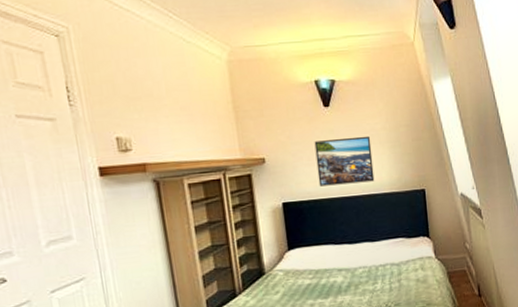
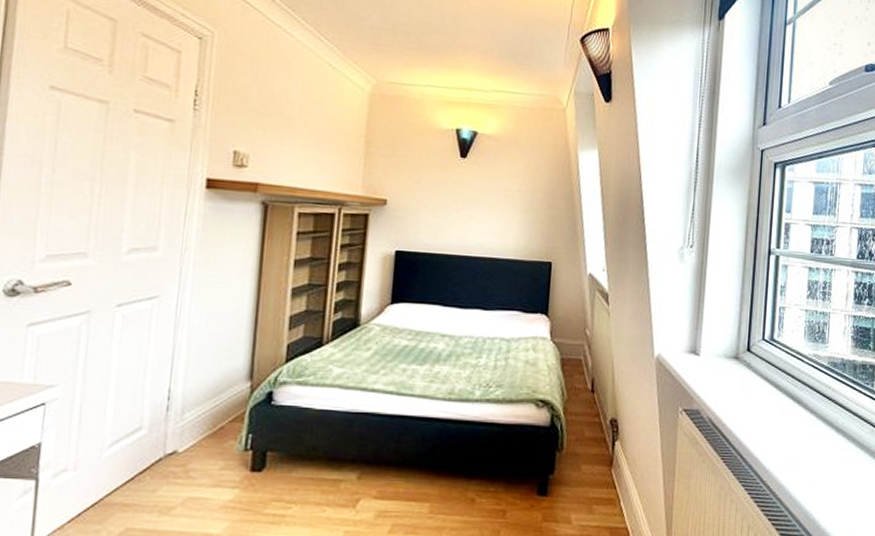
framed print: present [314,135,375,187] -> none [439,191,504,245]

